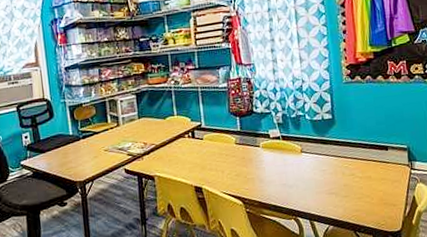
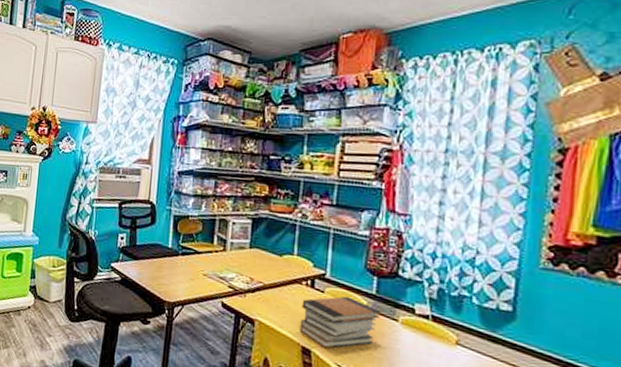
book stack: none [188,137,246,183] -> present [299,296,380,349]

